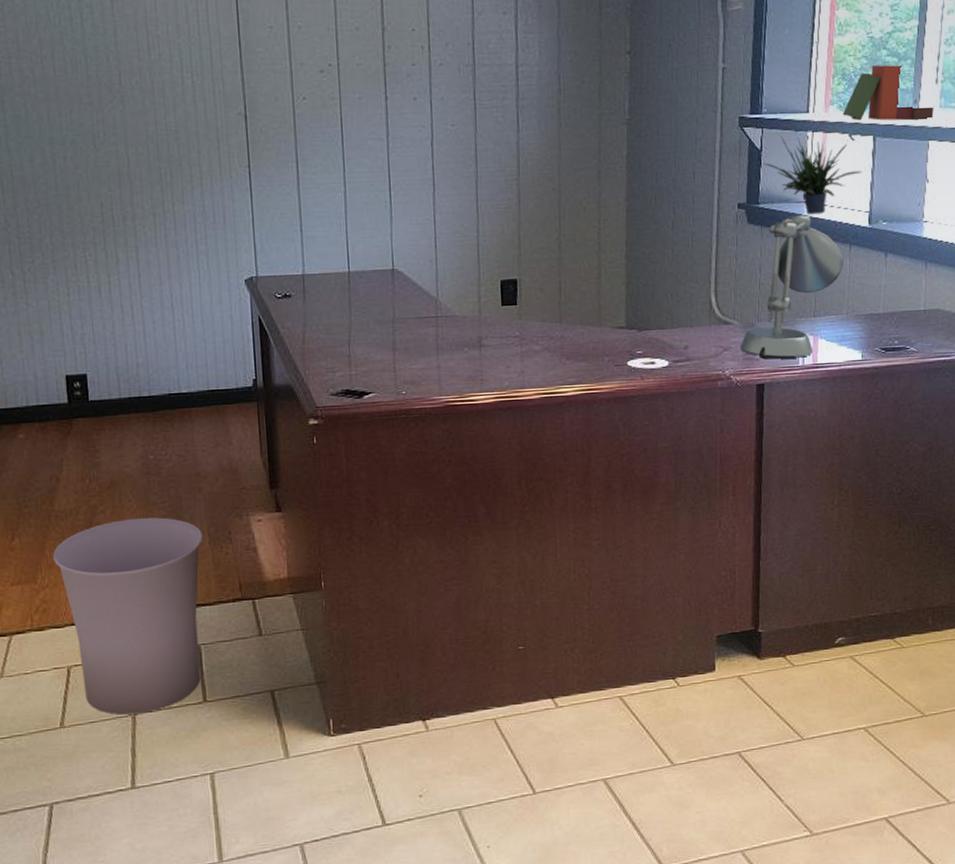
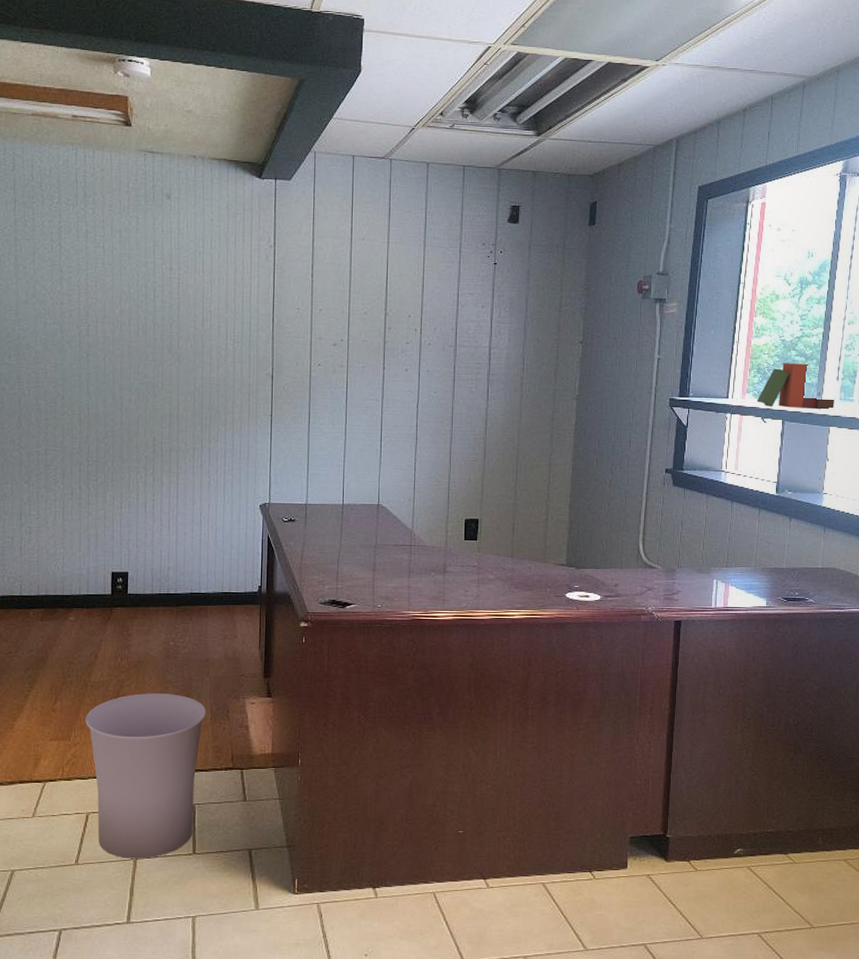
desk lamp: present [739,214,844,360] -> none [661,480,753,602]
potted plant: present [763,136,862,215] -> none [688,416,772,482]

